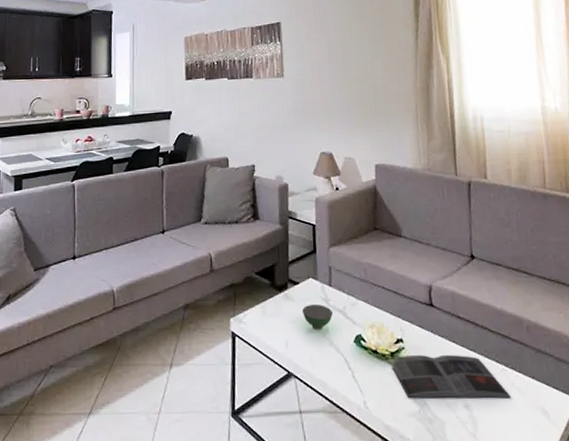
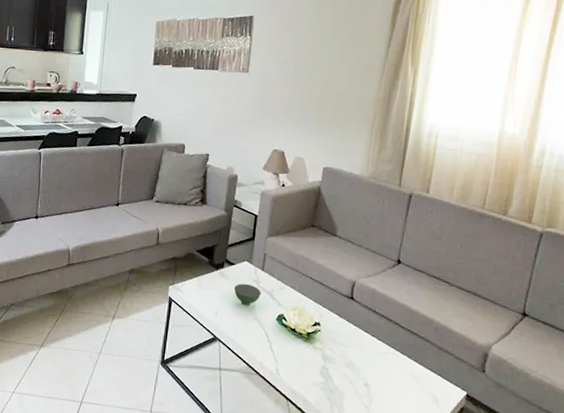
magazine: present [388,354,512,399] -> none [304,336,408,384]

